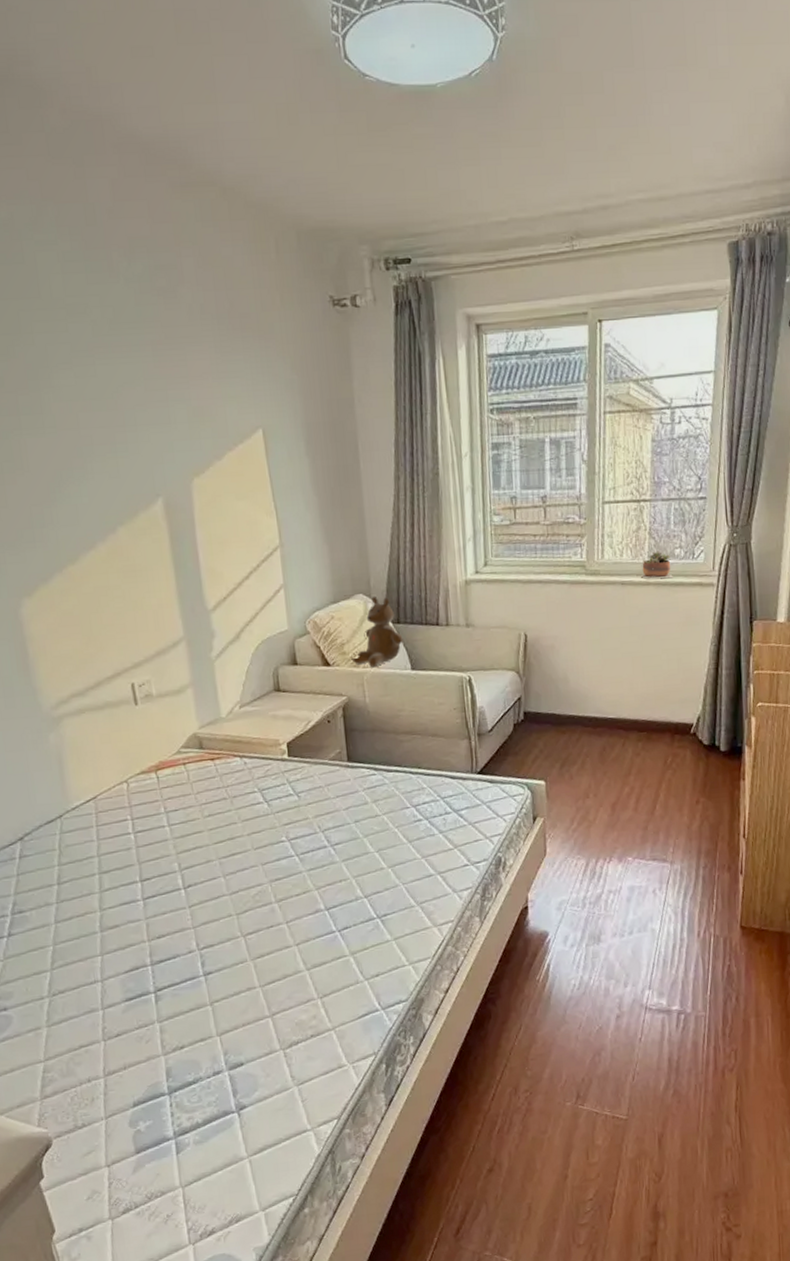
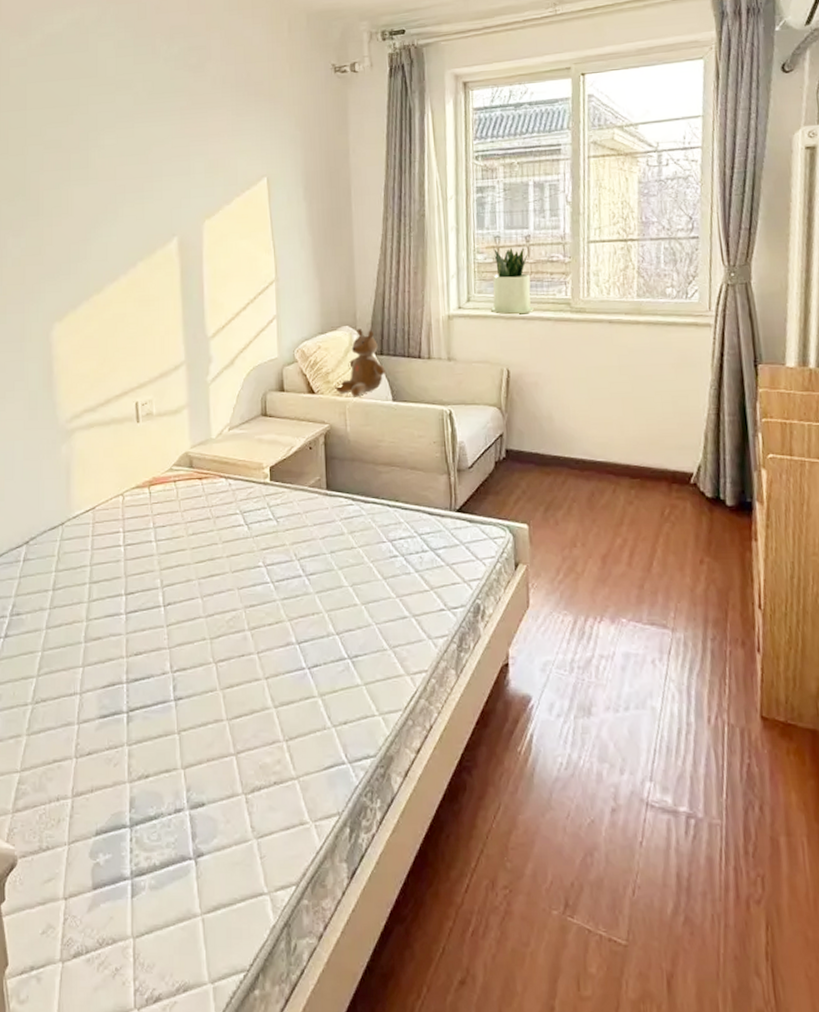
planter: none [507,508,551,579] -> present [490,247,535,315]
succulent plant: present [640,551,673,580] -> none [629,289,665,319]

